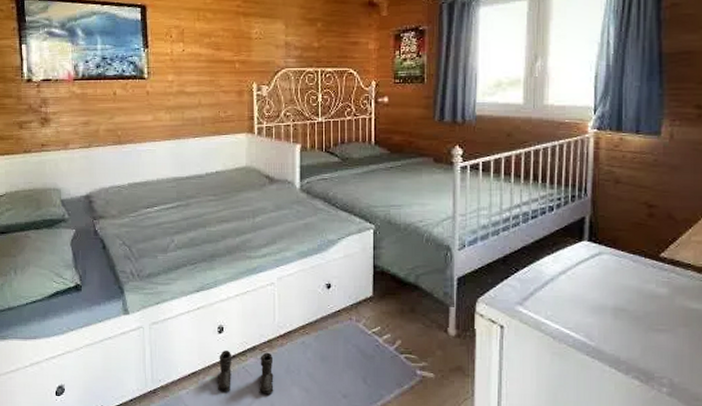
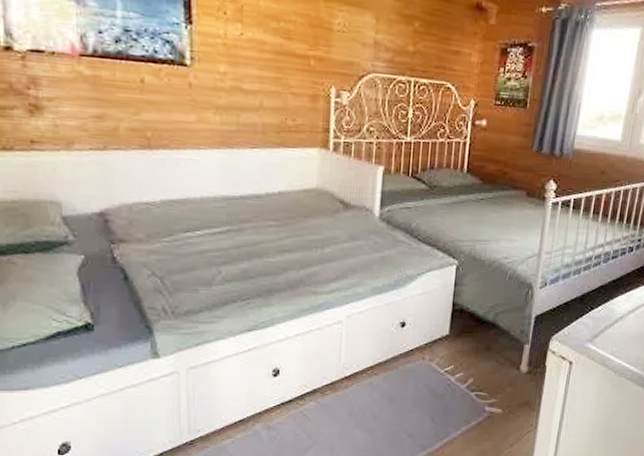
boots: present [218,349,274,394] -> none [270,394,336,438]

